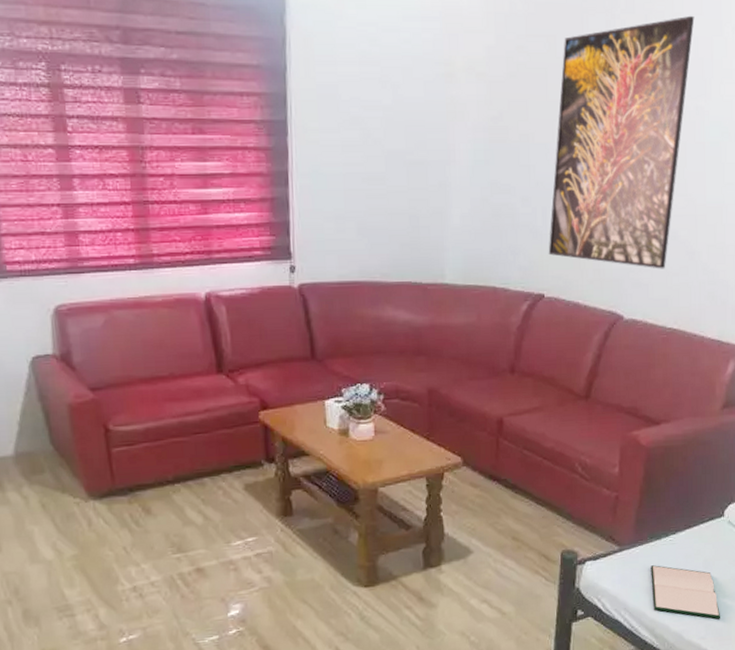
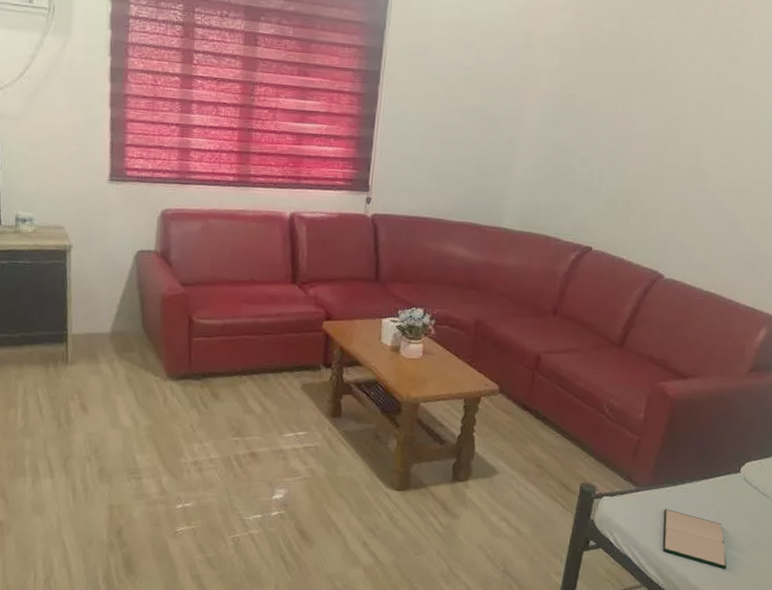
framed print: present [548,15,695,269] -> none [600,10,761,237]

